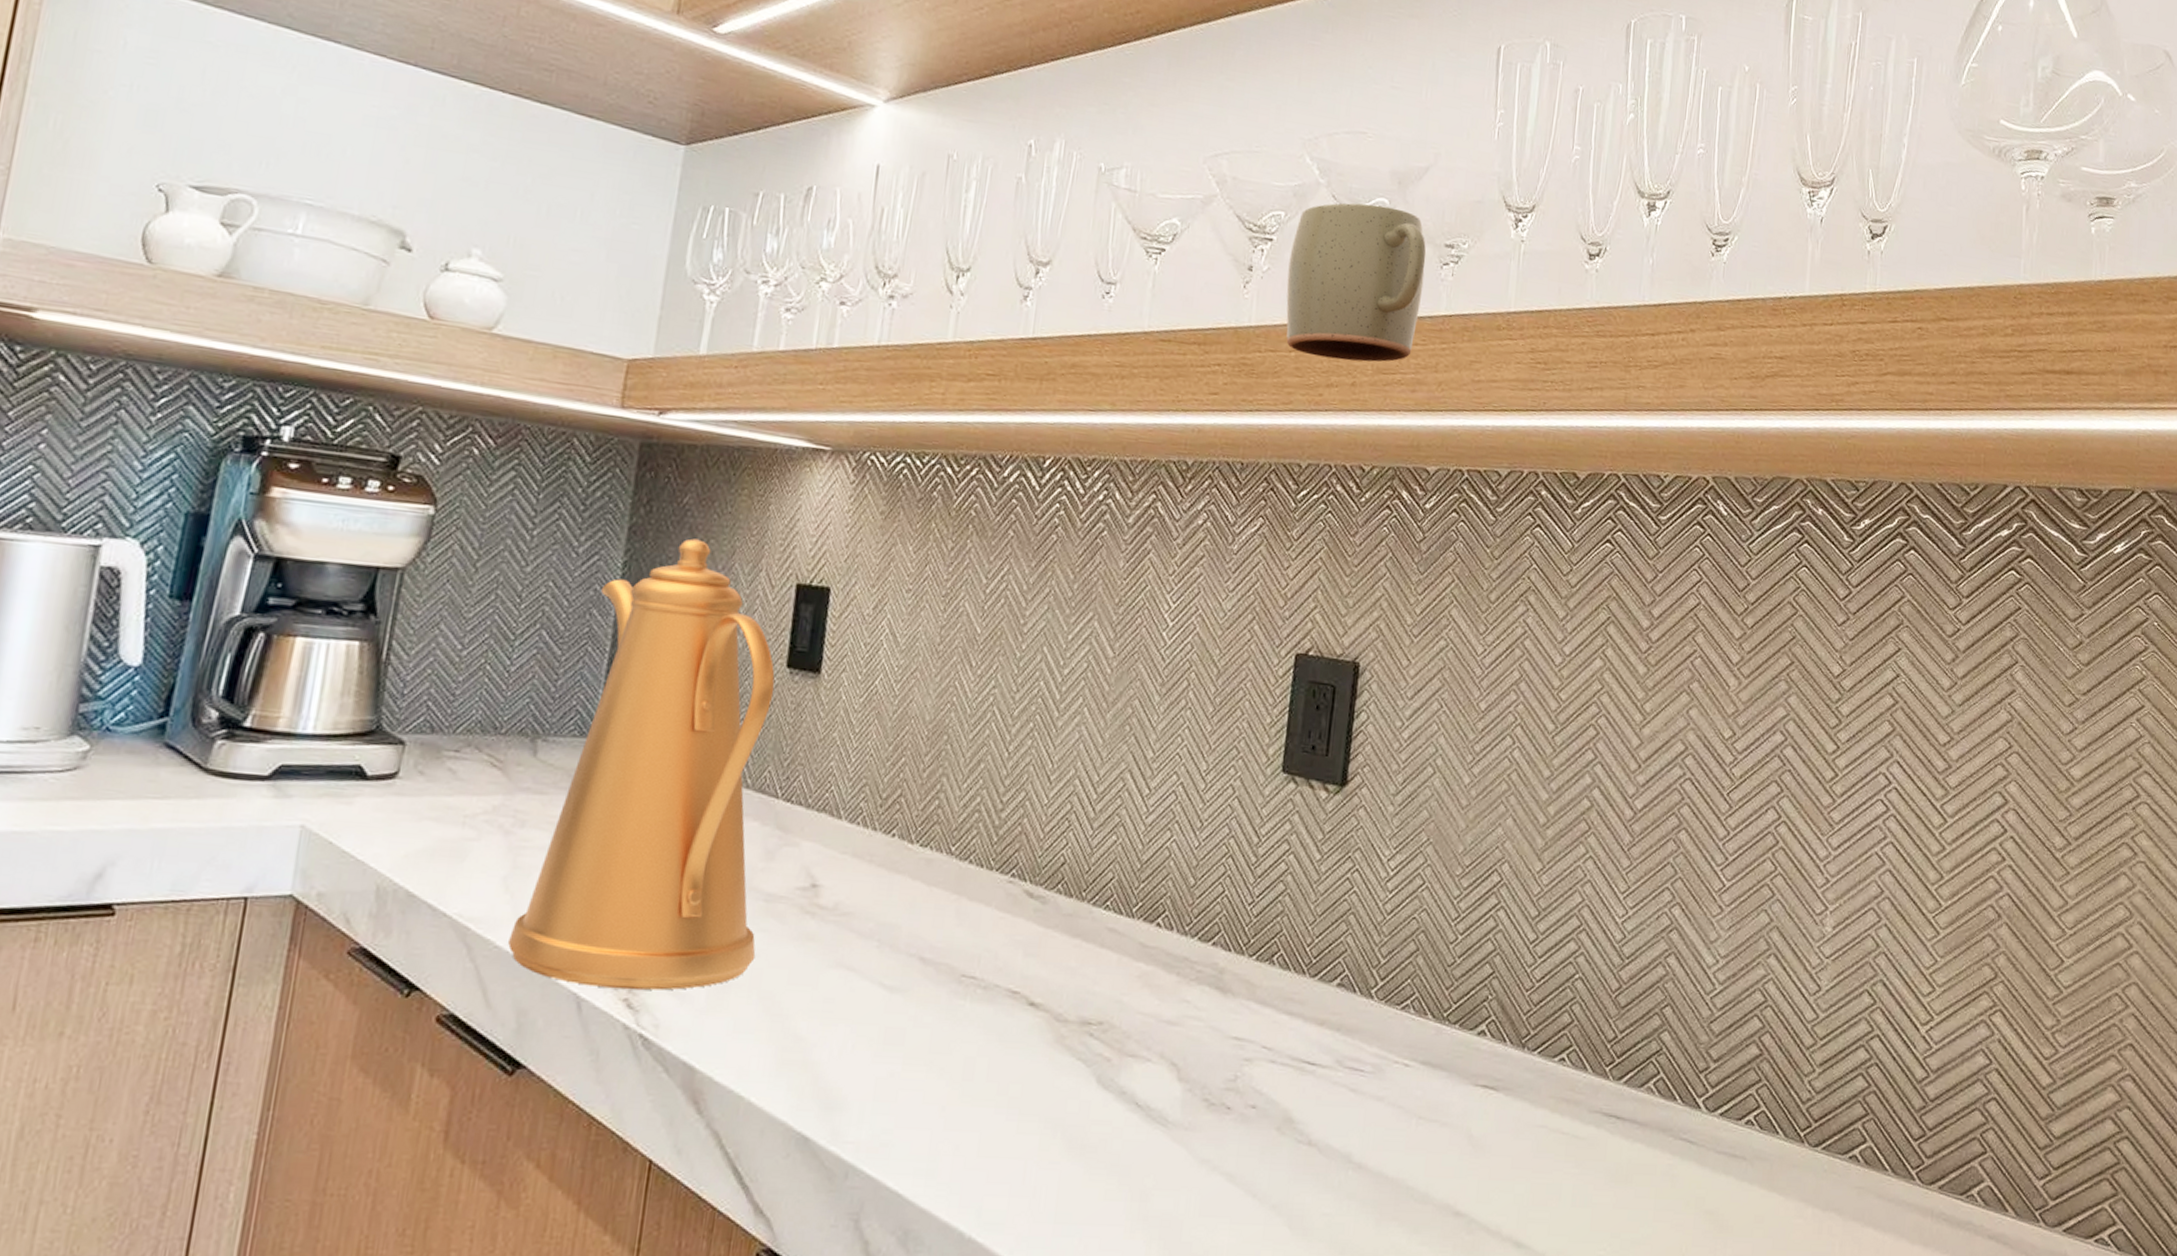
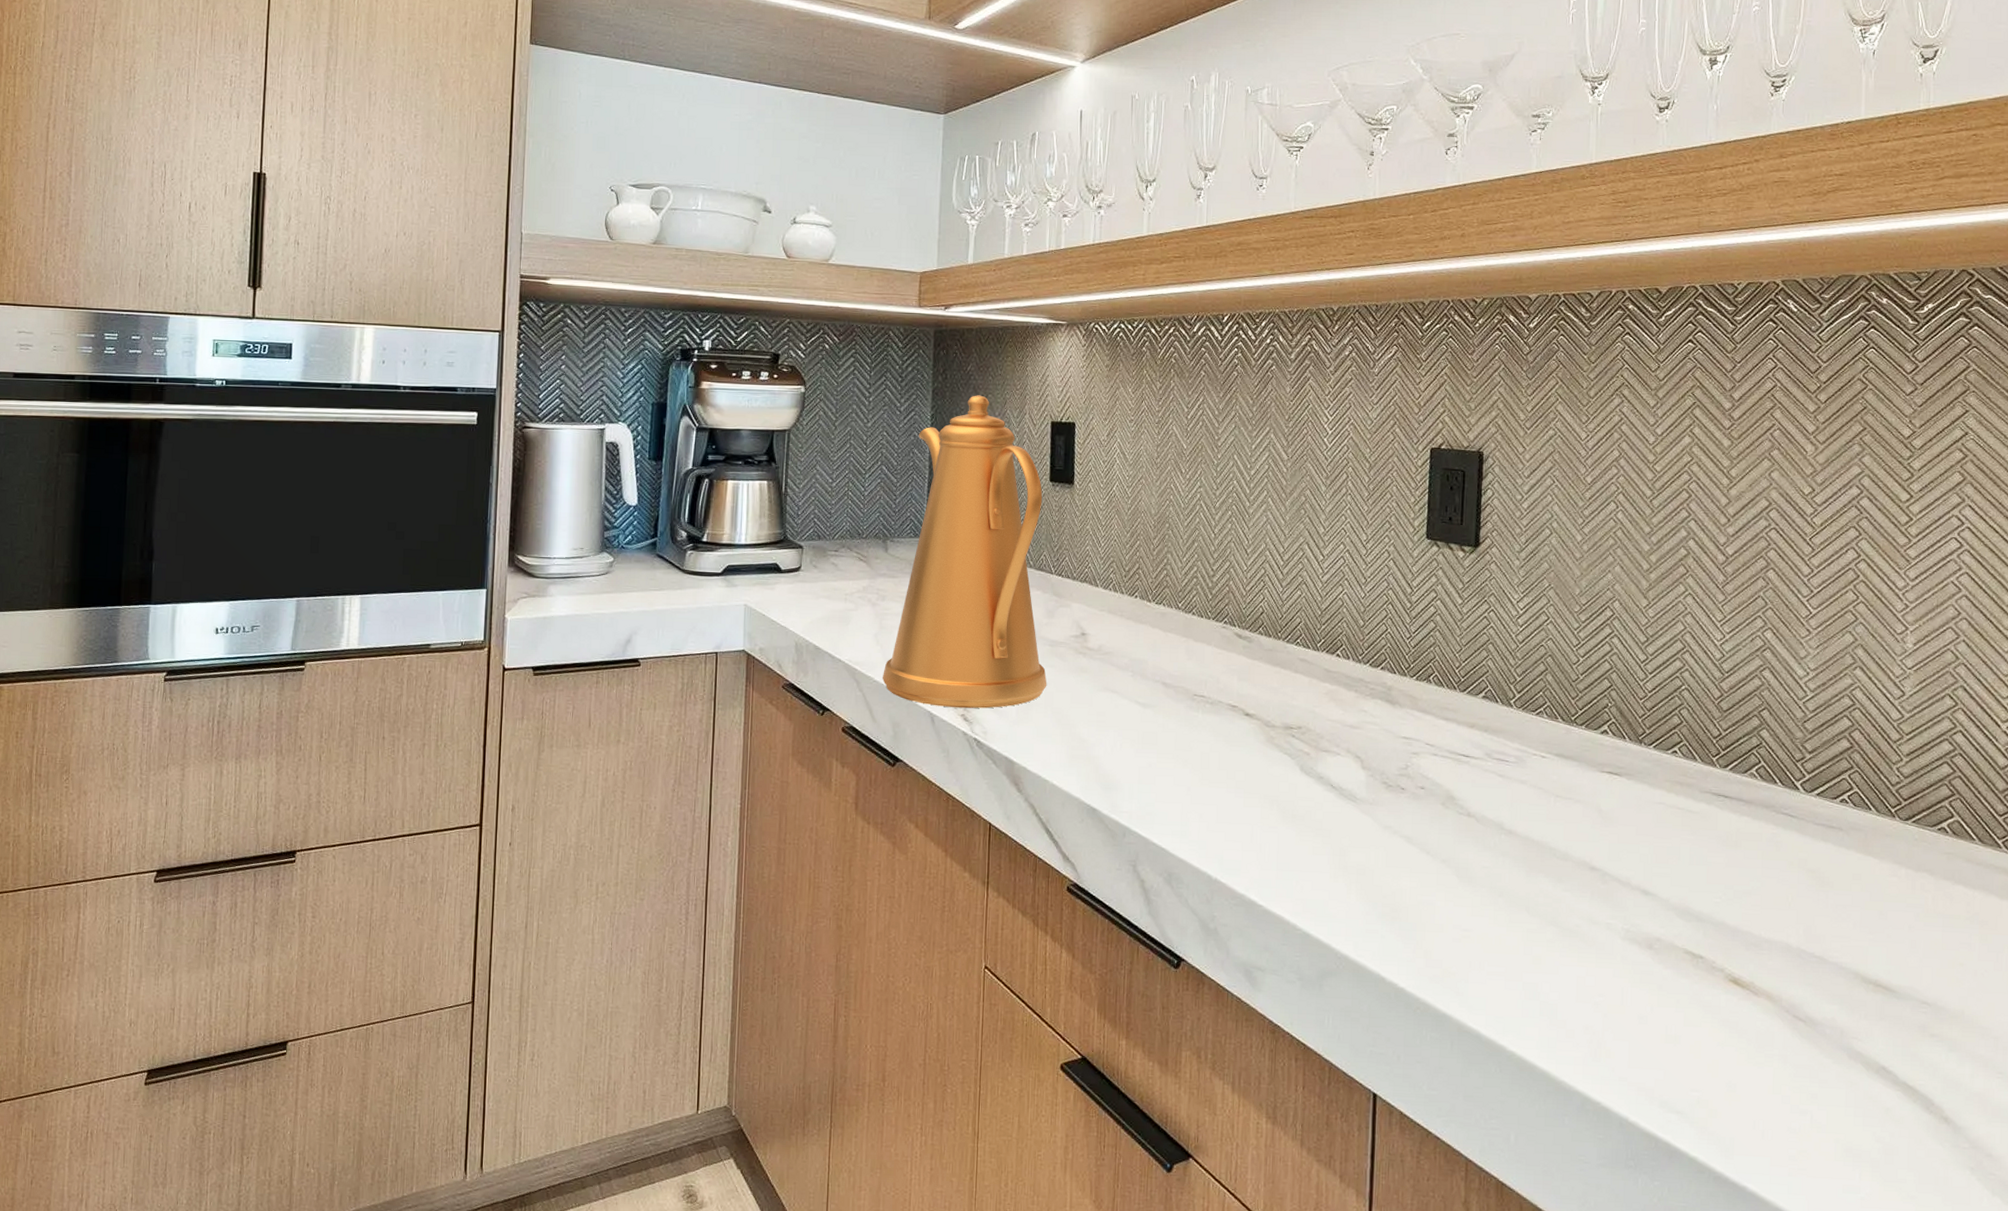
mug: present [1286,203,1427,362] -> none [1402,90,1517,217]

